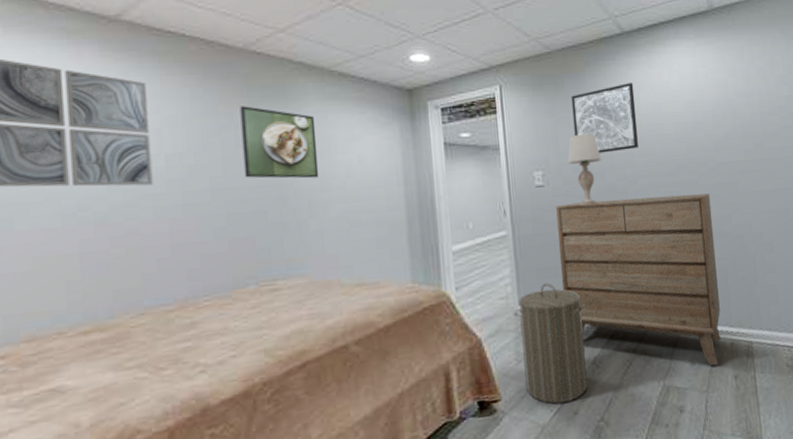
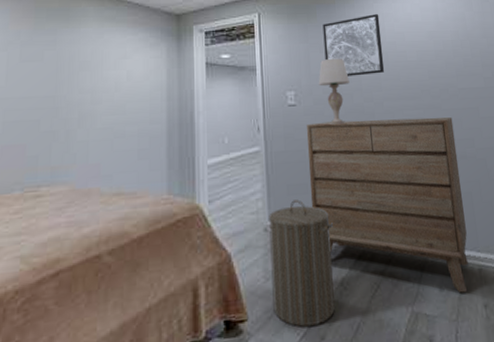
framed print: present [240,106,319,179] -> none [24,25,92,92]

